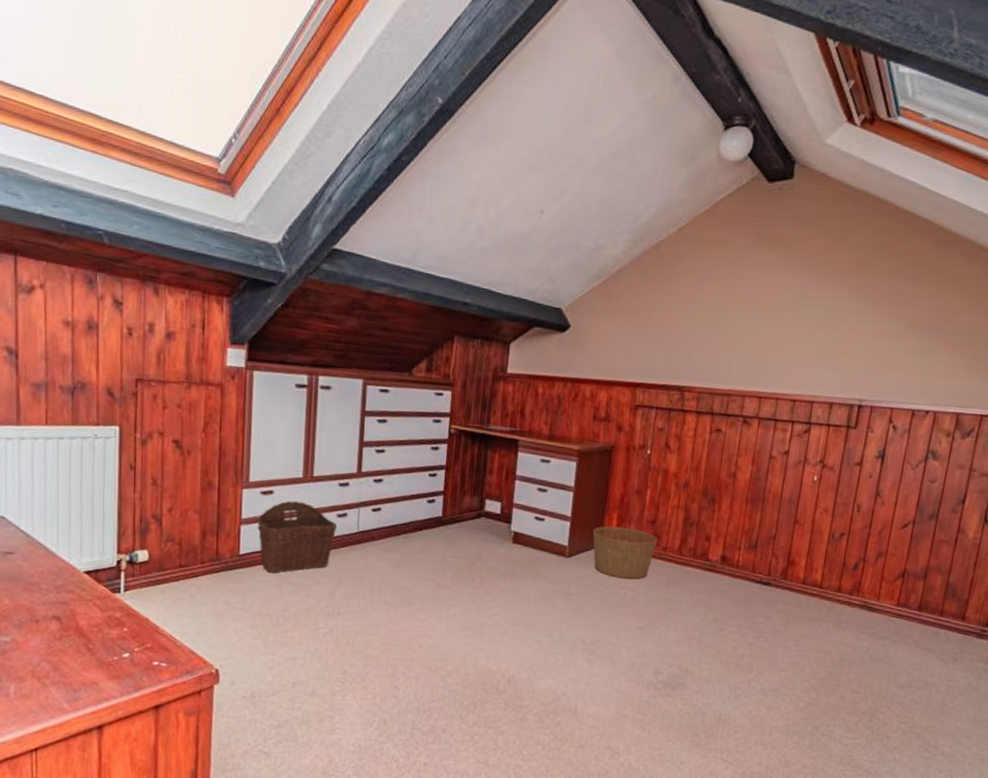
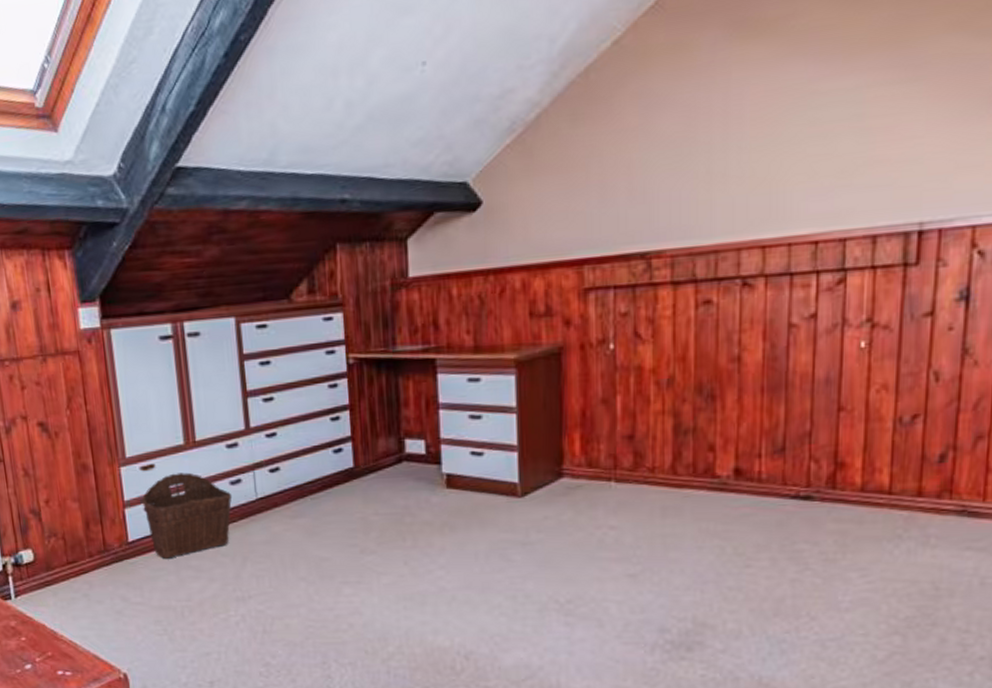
basket: present [592,526,658,580] -> none [549,448,640,515]

